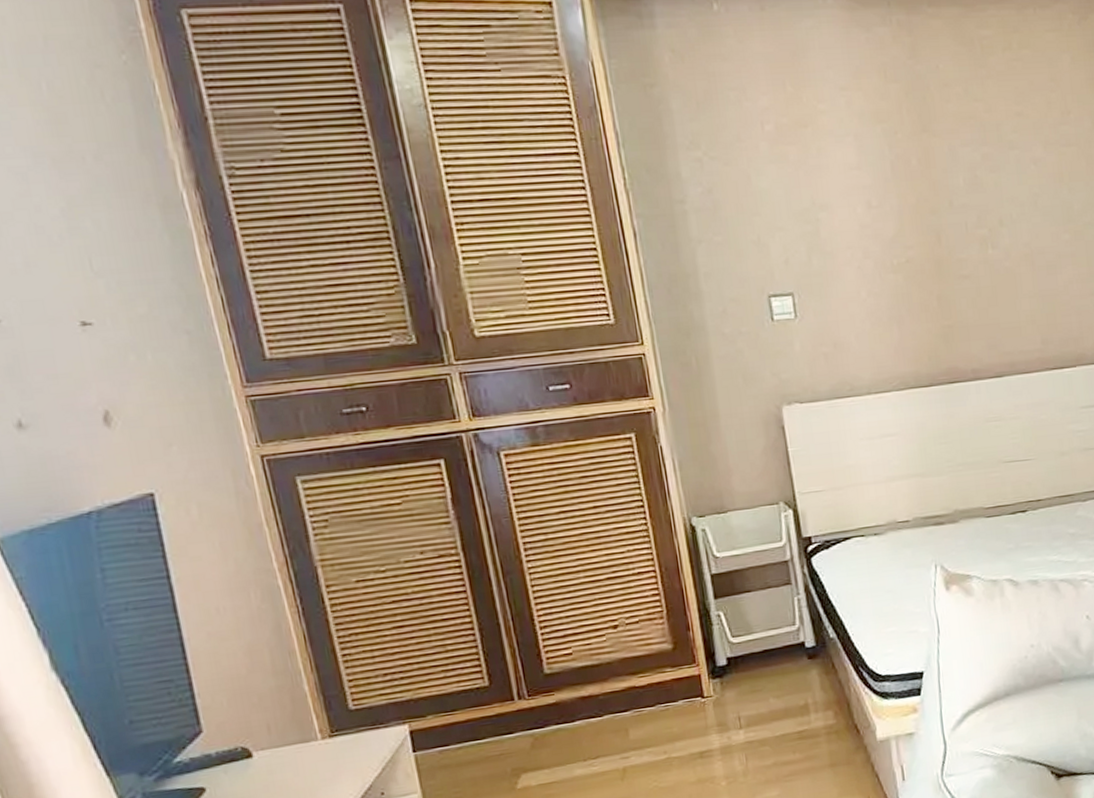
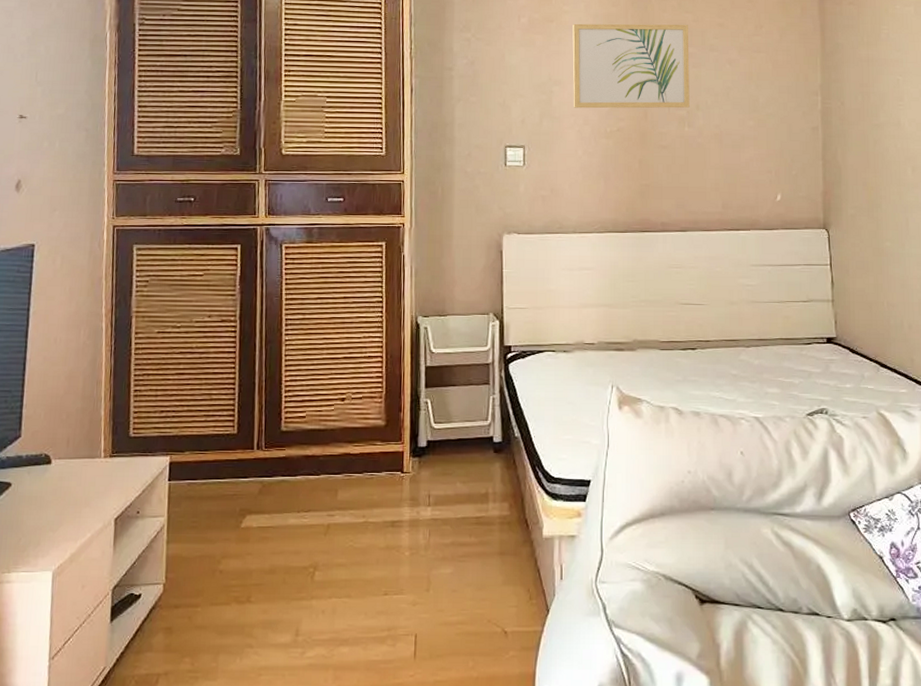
wall art: none [833,116,991,238] -> present [572,23,690,109]

